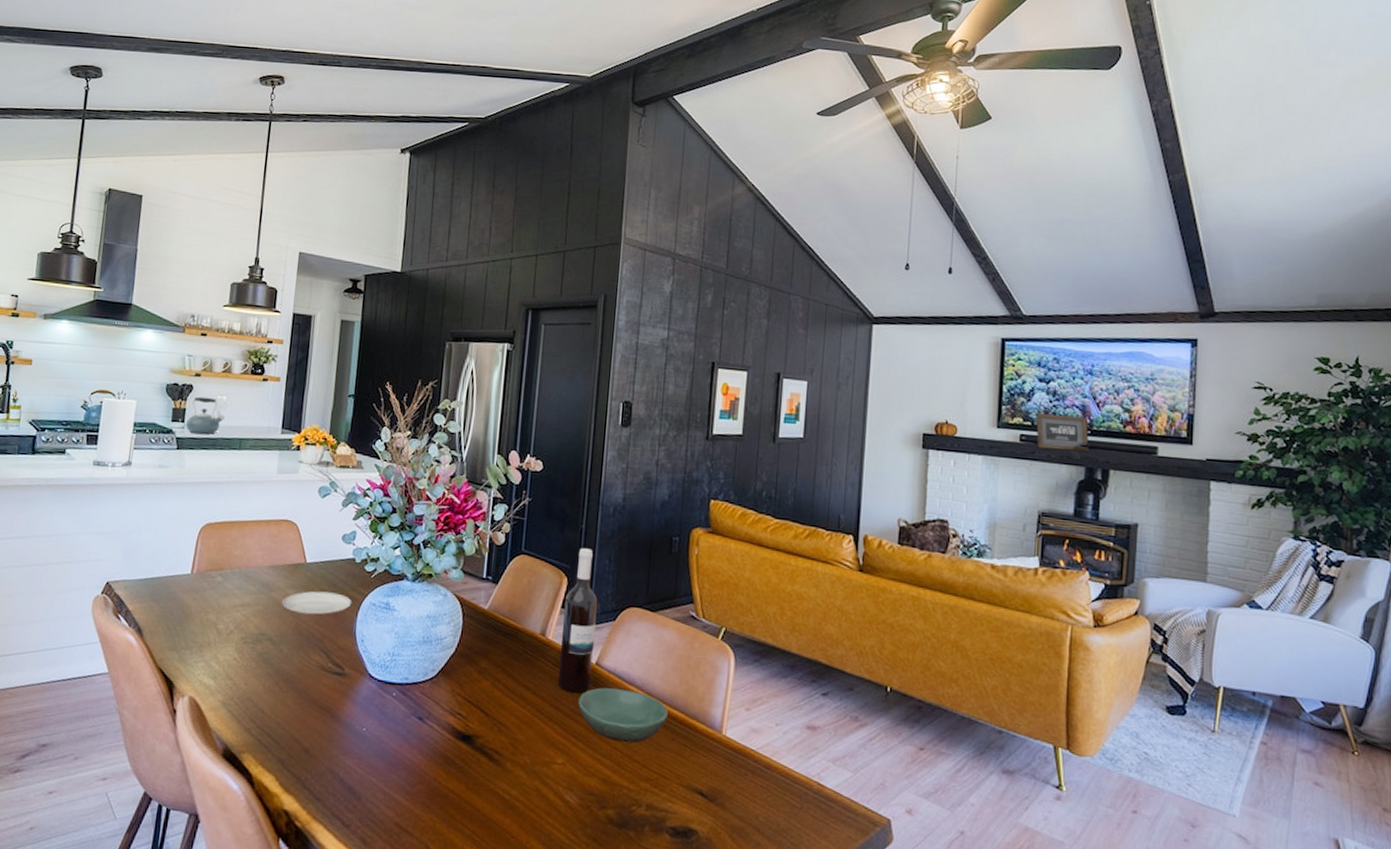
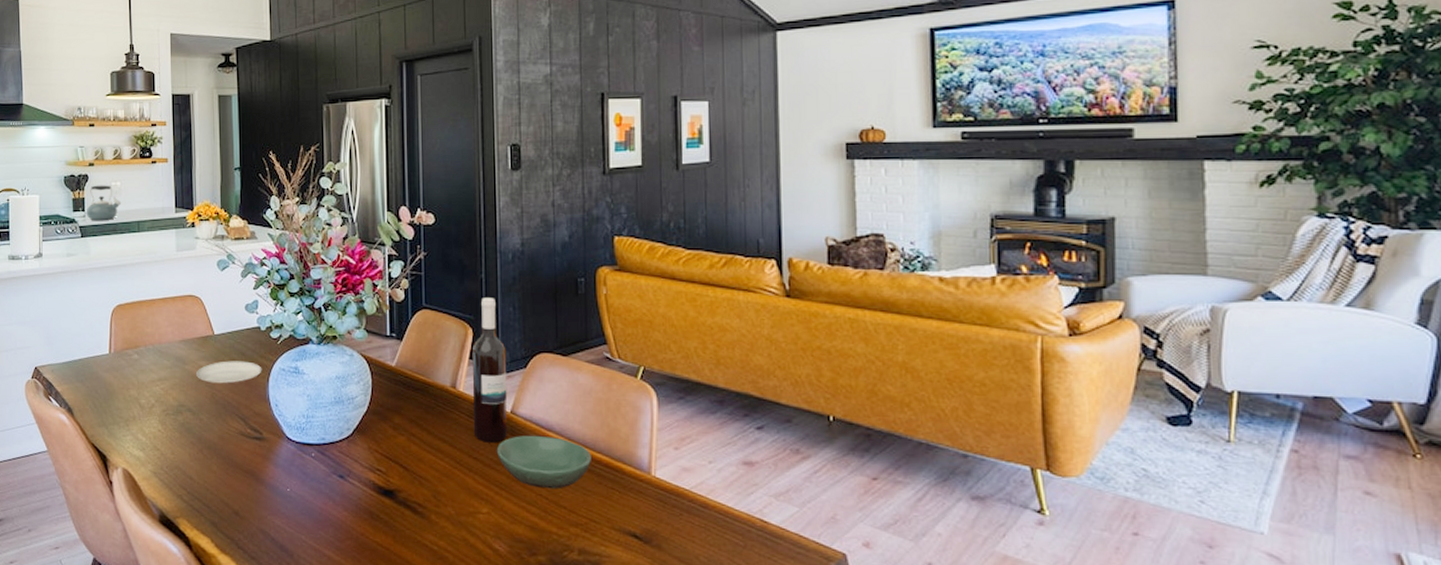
picture frame: present [1036,413,1089,453] -> none [979,104,1047,145]

